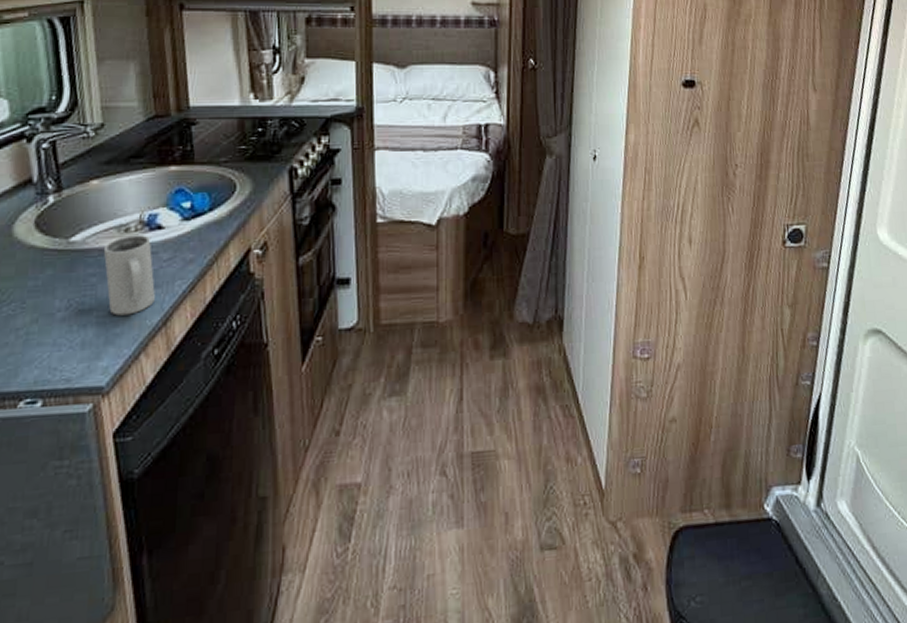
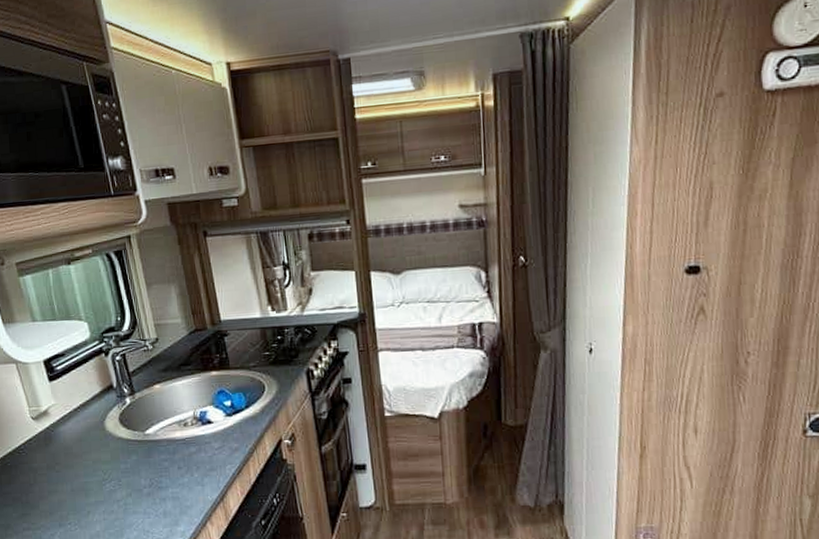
mug: present [103,235,155,316] -> none [170,428,212,492]

